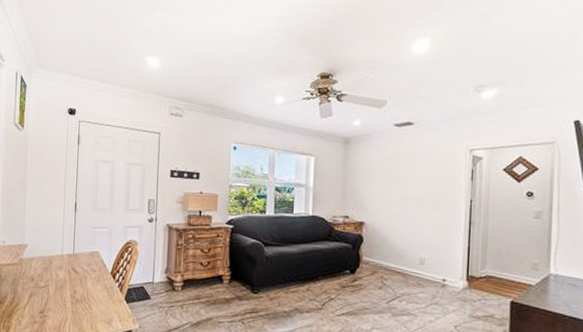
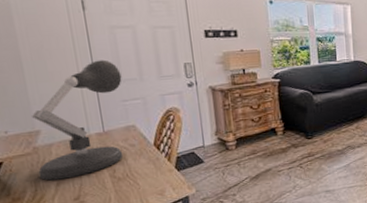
desk lamp: none [18,188,96,292] -> present [32,59,124,181]

